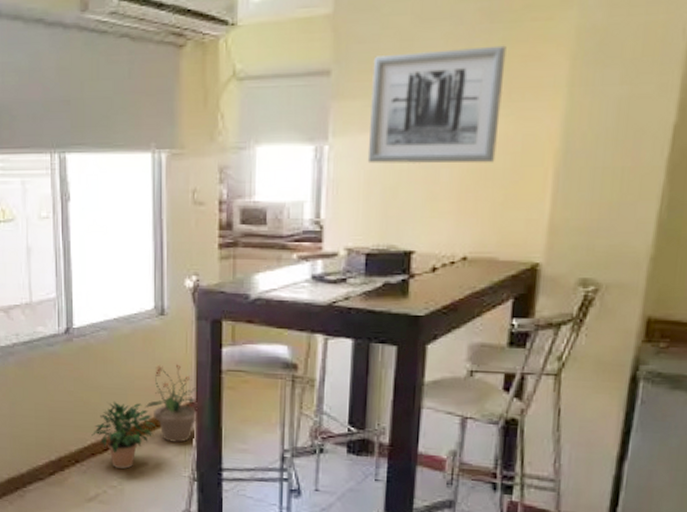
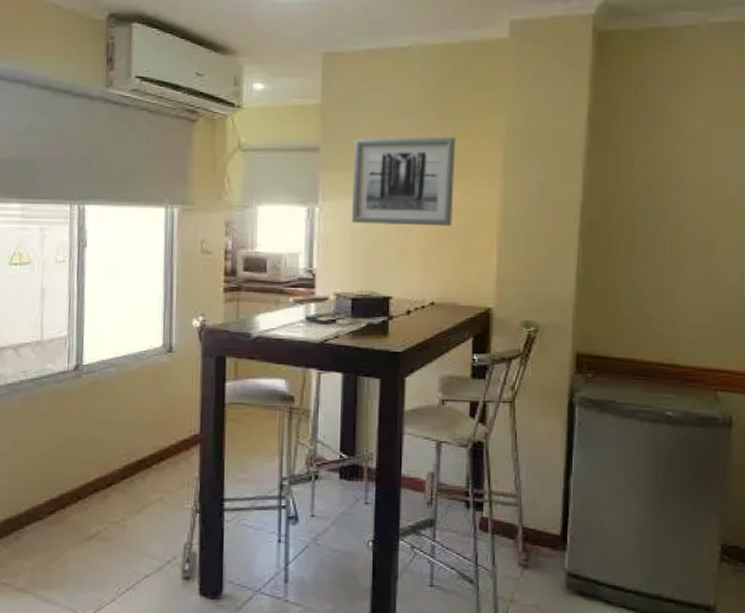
potted plant: present [91,401,156,469] -> none [95,435,161,504]
potted plant: present [145,364,198,443] -> none [150,398,202,475]

